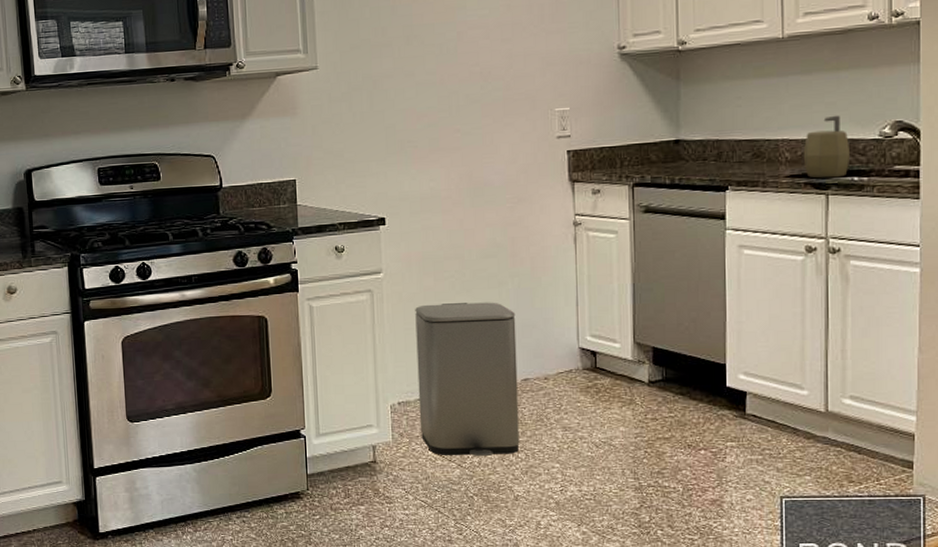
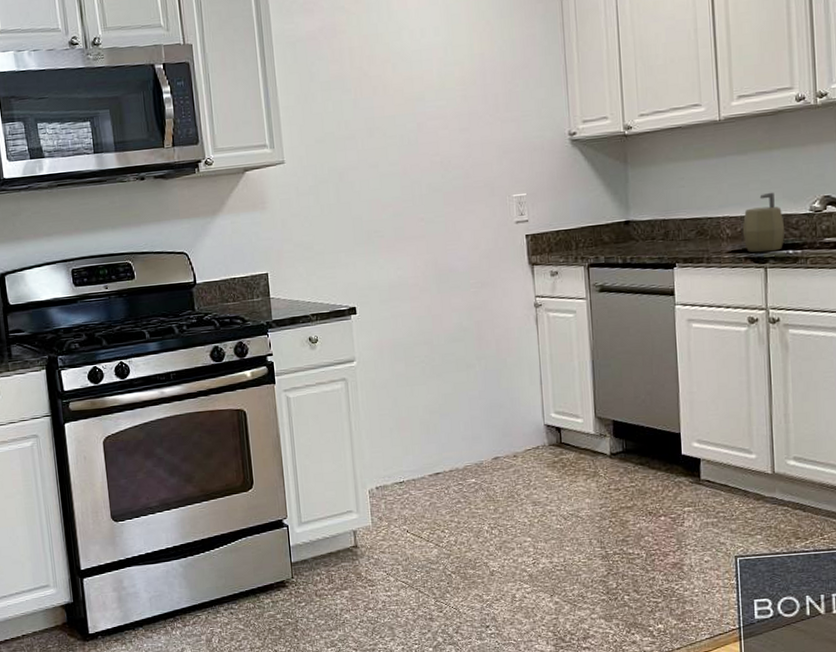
pedal bin: present [415,302,520,457] -> none [388,384,493,536]

